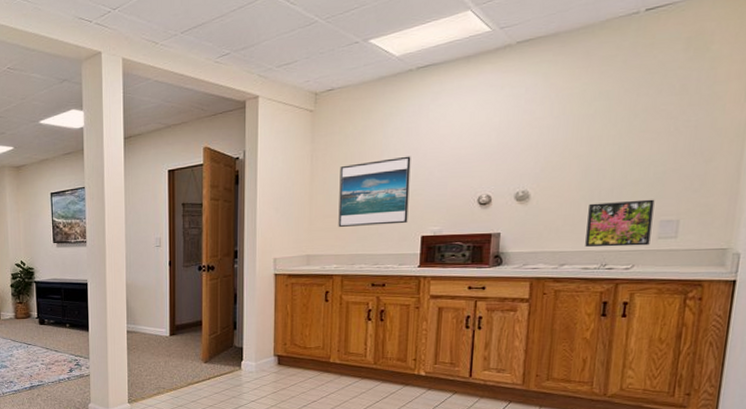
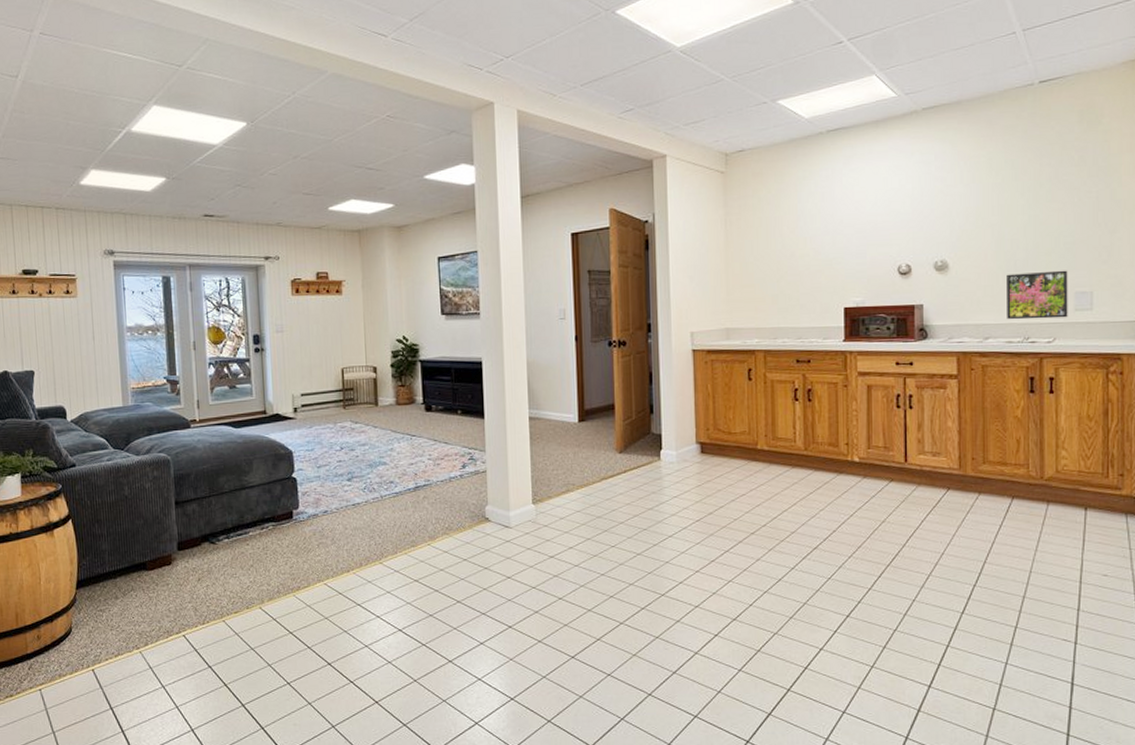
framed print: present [338,156,411,227] -> none [756,222,829,297]

